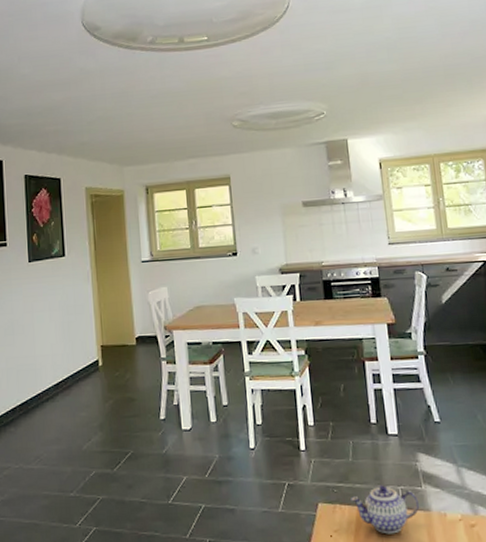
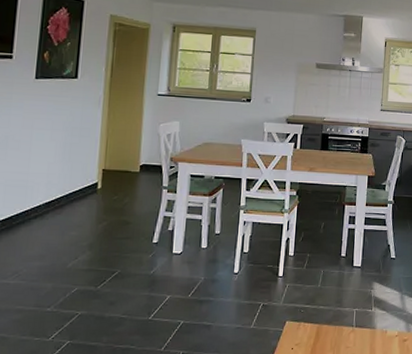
teapot: present [351,485,420,534] -> none [314,307,368,347]

